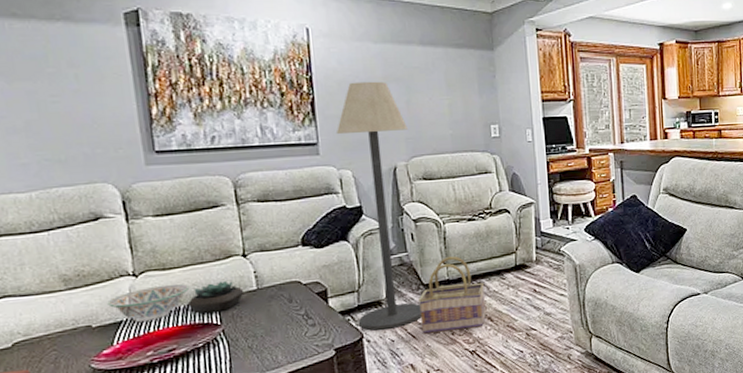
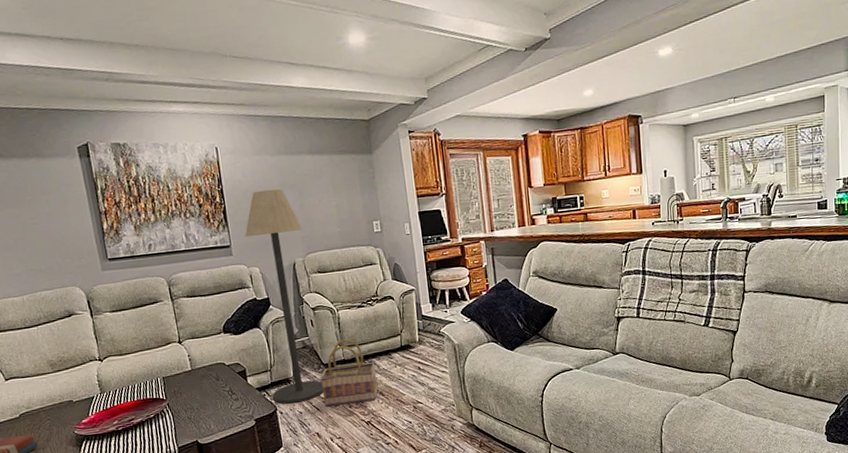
decorative bowl: present [107,283,190,323] -> none [82,366,141,398]
succulent plant: present [187,280,245,314] -> none [140,363,182,391]

